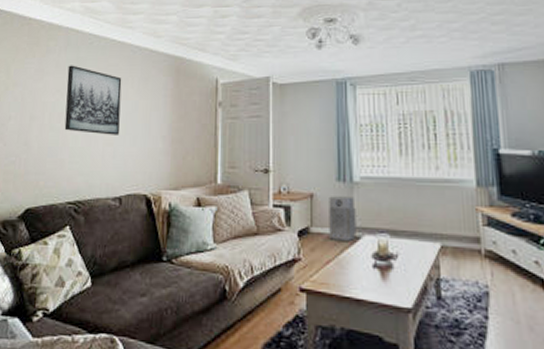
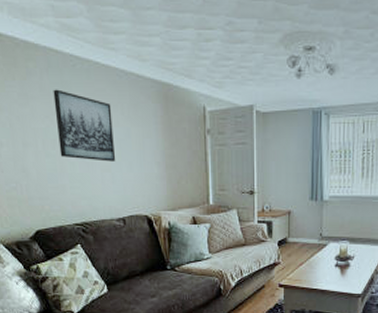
air purifier: present [329,196,357,241] -> none [303,213,324,247]

